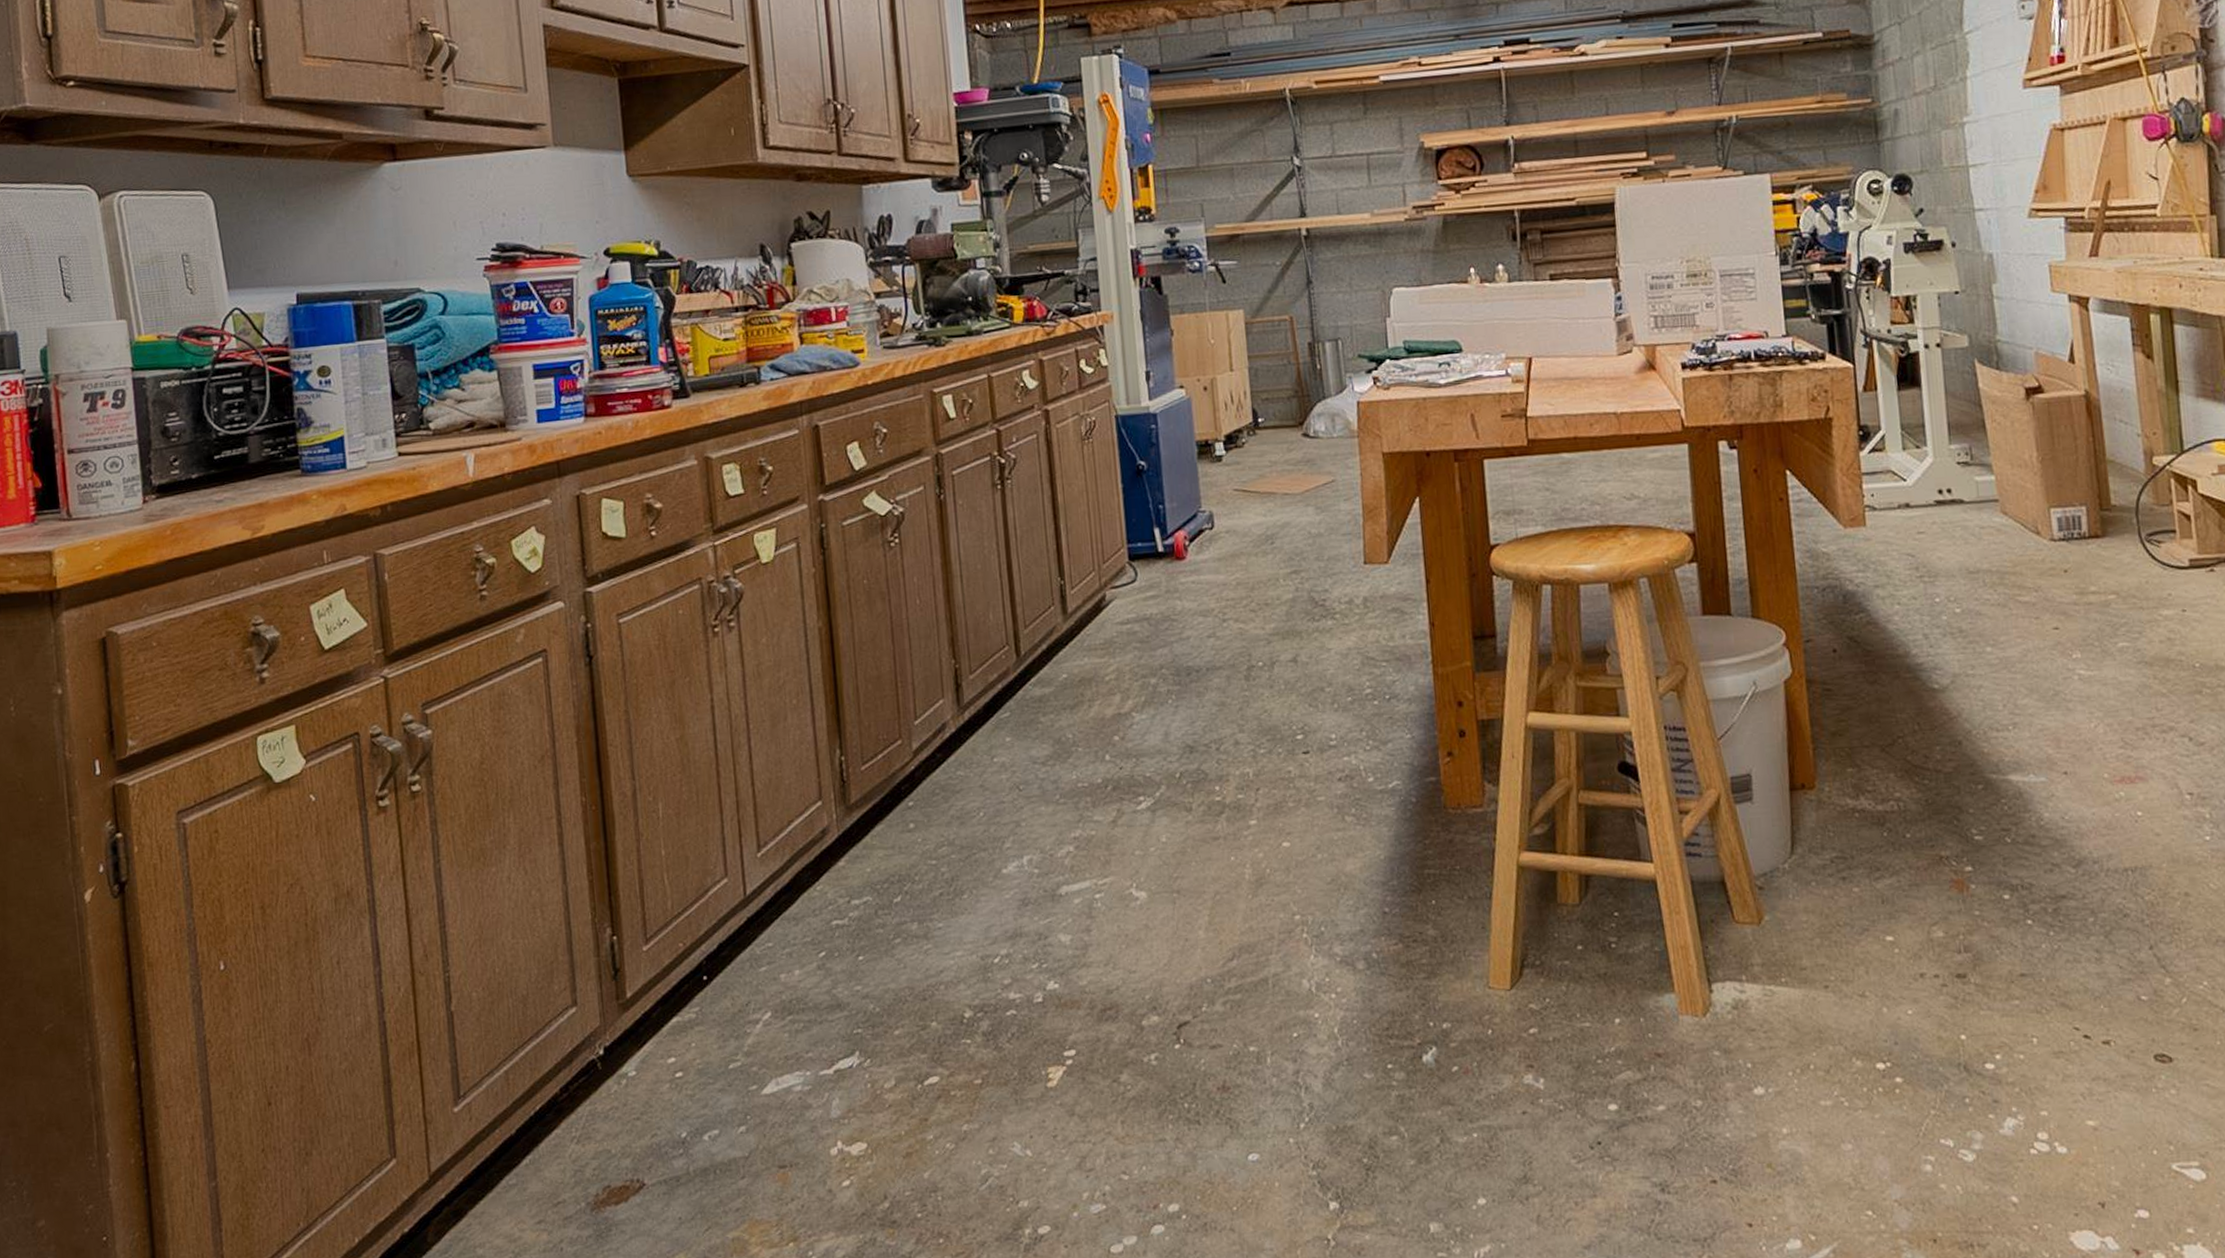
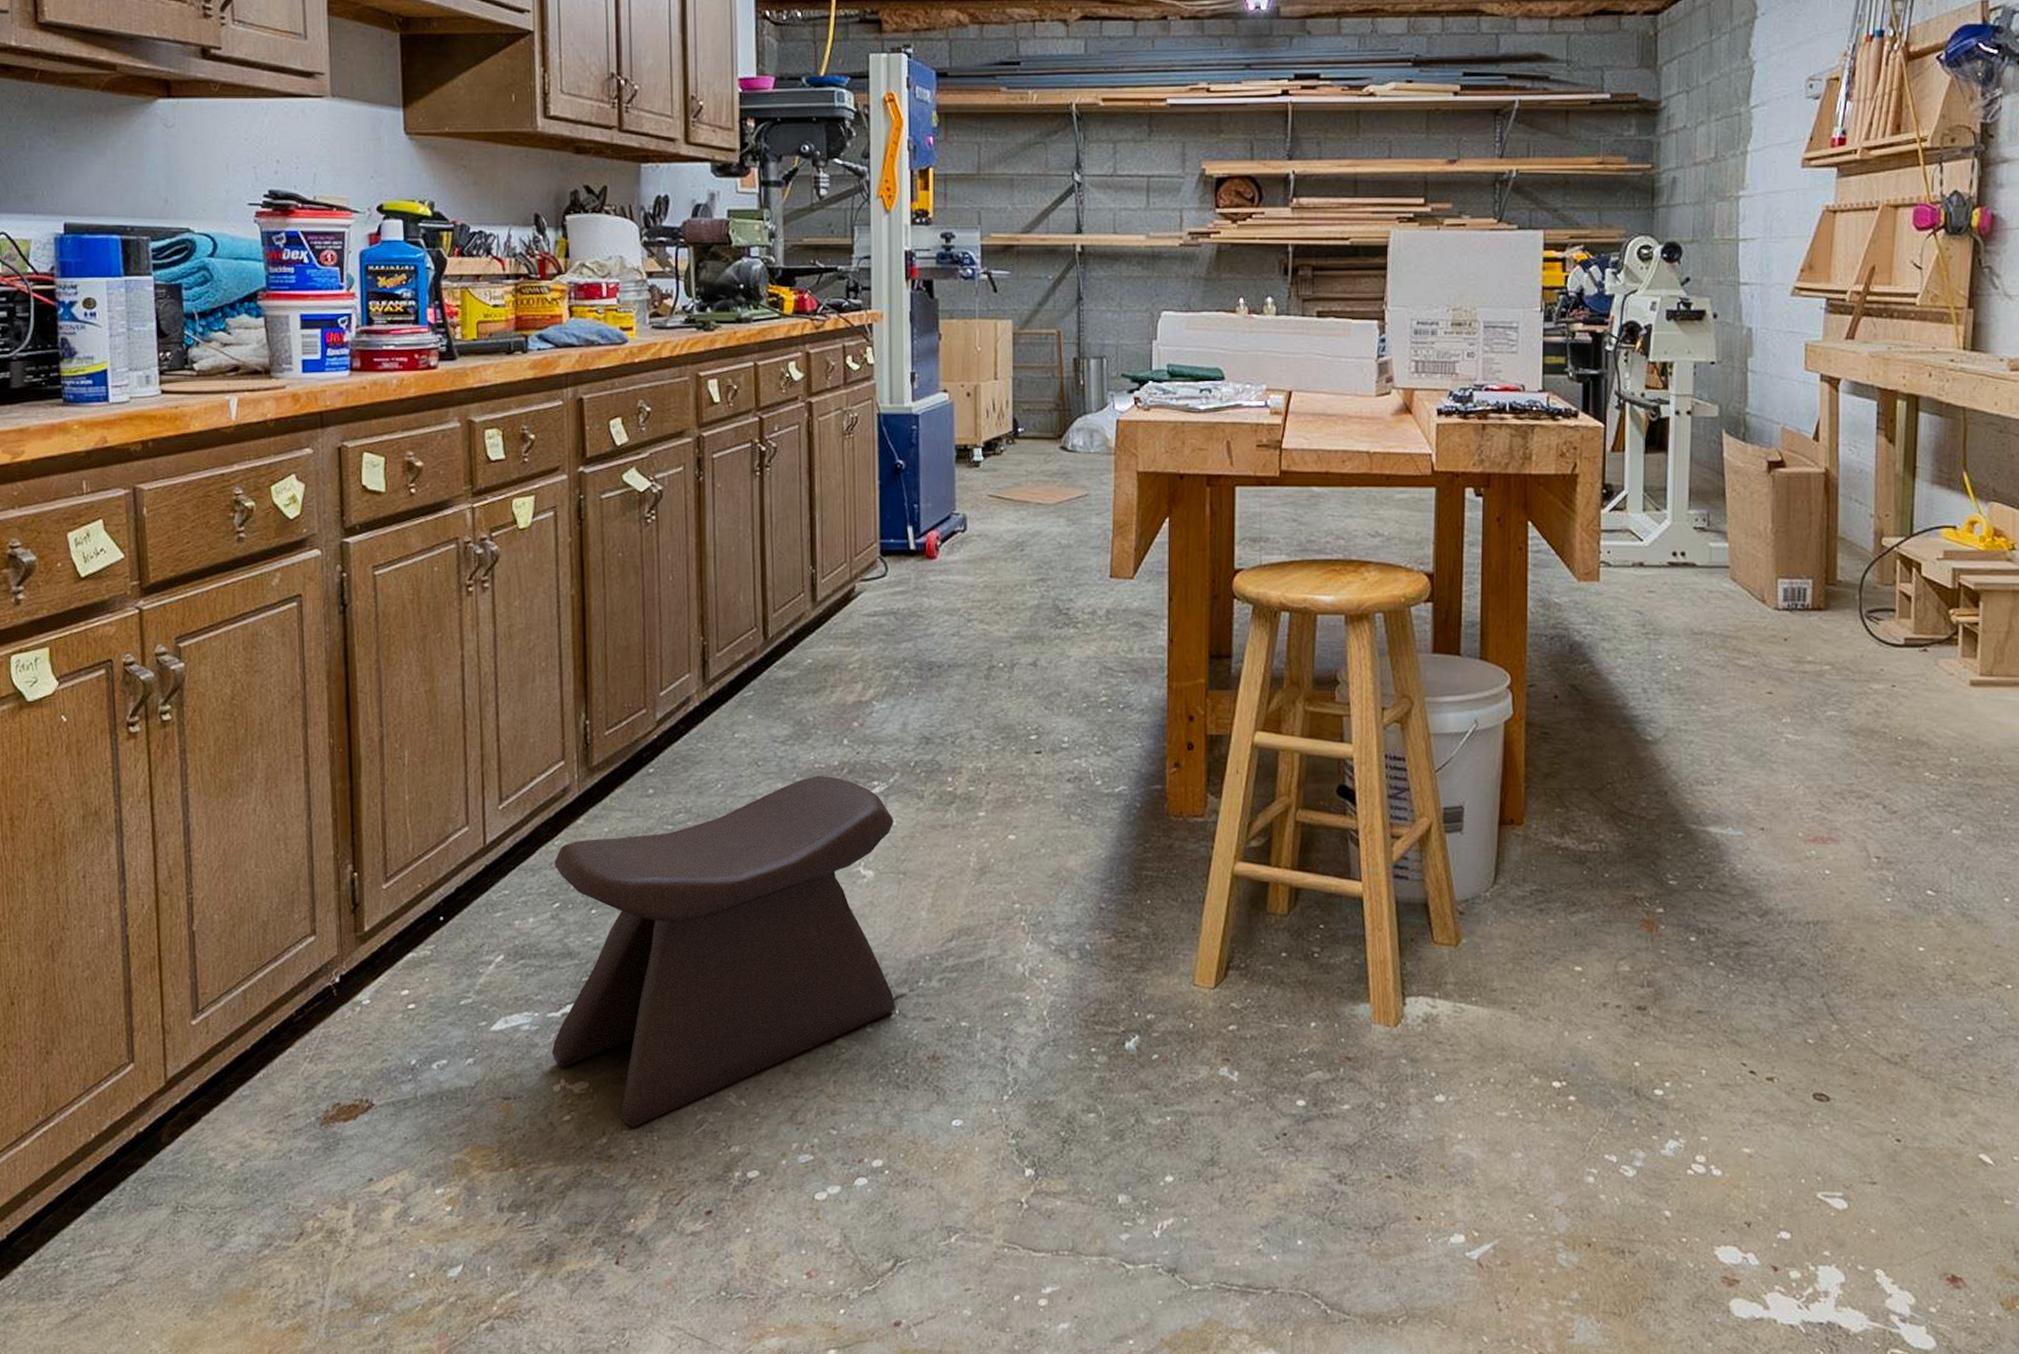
stool: none [817,795,1180,1189] -> present [551,776,895,1128]

